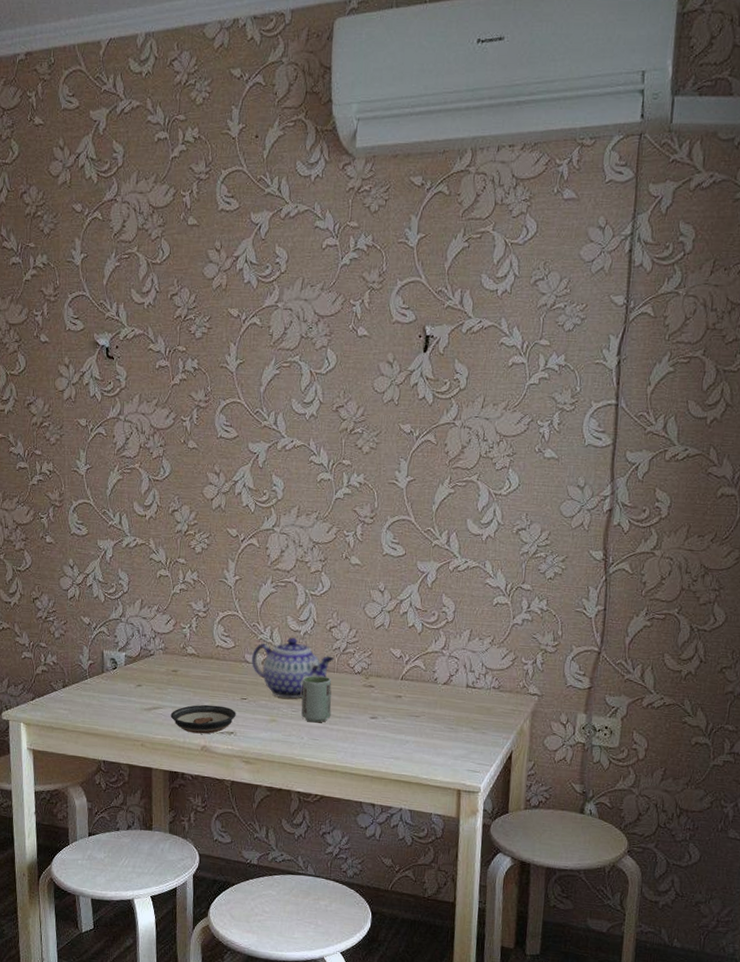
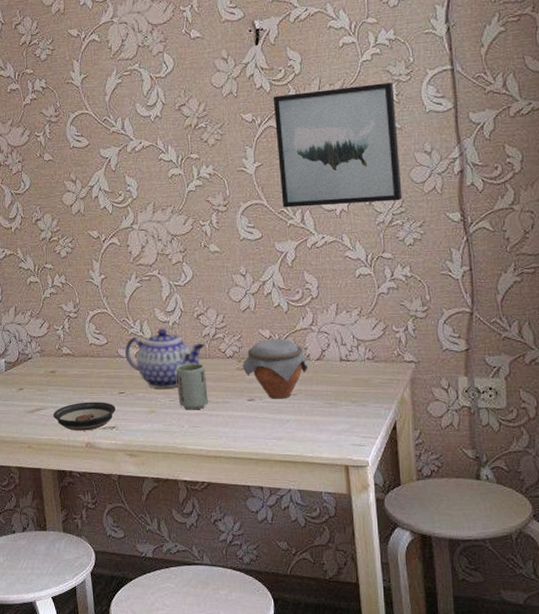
jar: none [369,658,435,720] -> present [242,338,308,399]
wall art: none [430,409,557,533] -> present [273,82,403,208]

